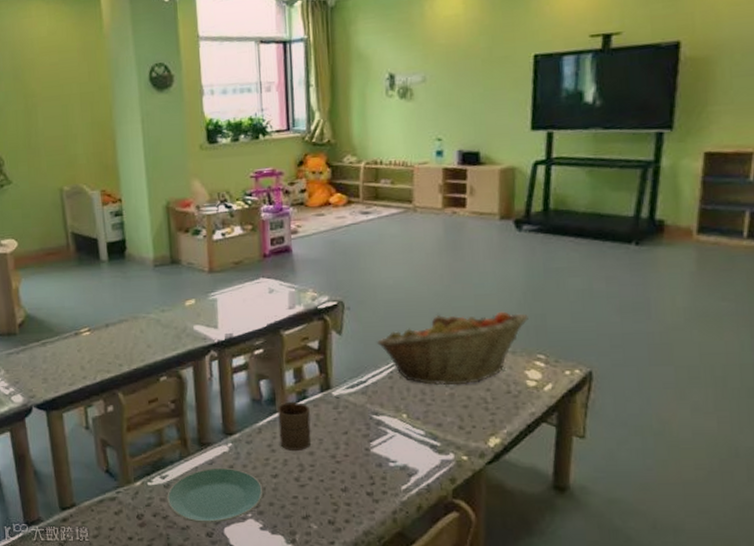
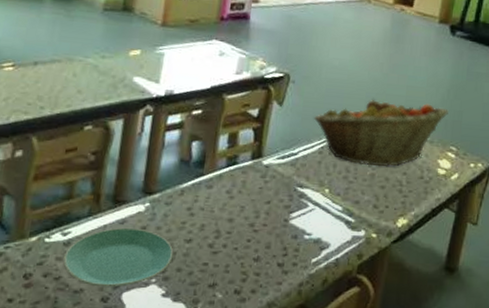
cup: present [277,401,312,451] -> none [200,165,238,216]

